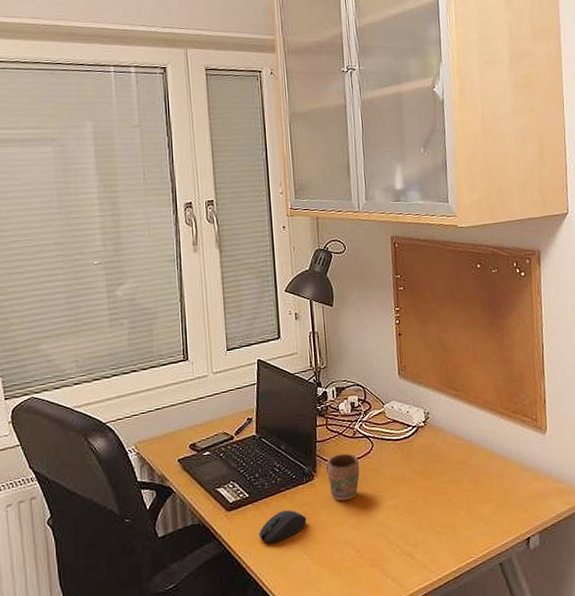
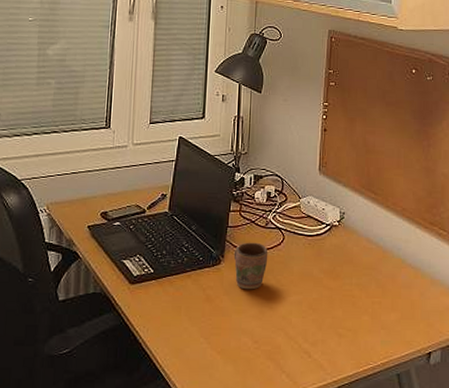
computer mouse: present [259,510,307,544] -> none [158,291,209,323]

